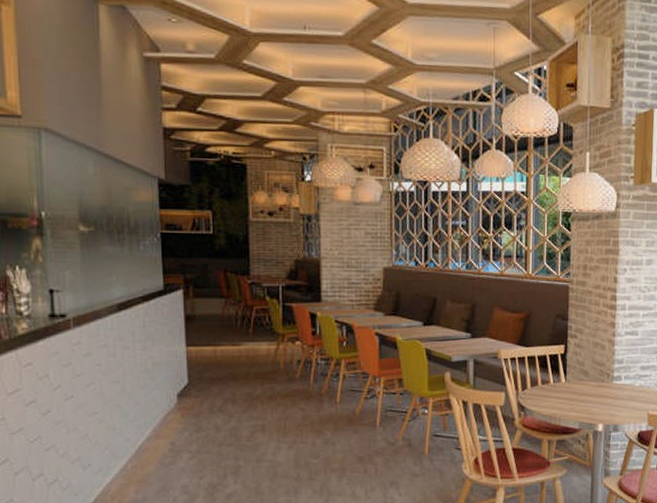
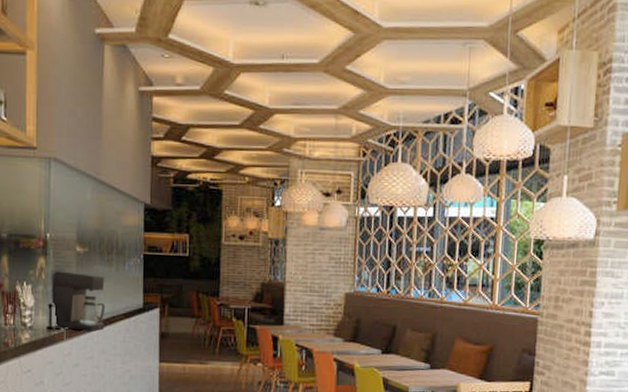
coffee maker: none [53,253,120,319] -> present [52,271,106,333]

